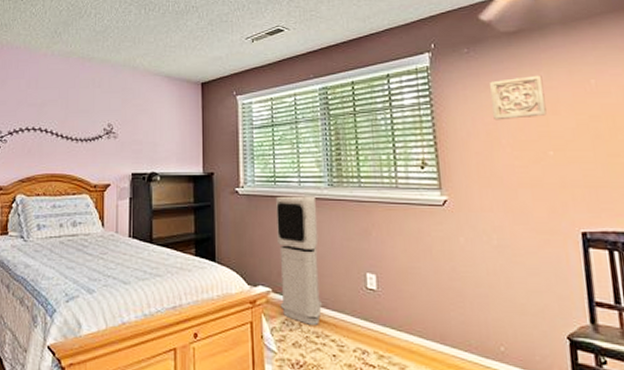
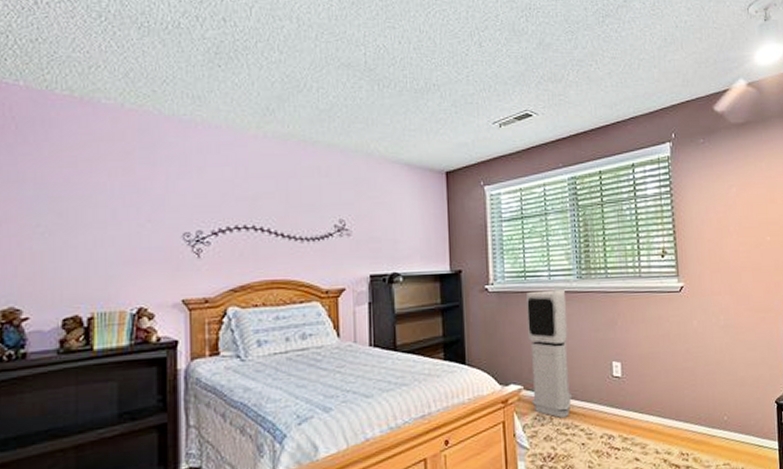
wall ornament: present [489,75,547,121] -> none [720,165,766,209]

